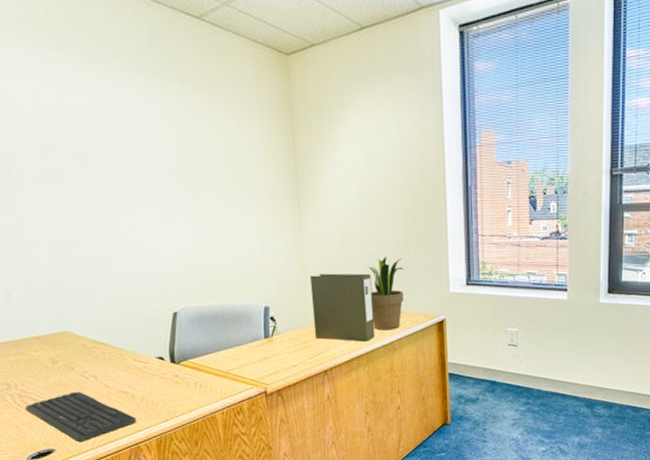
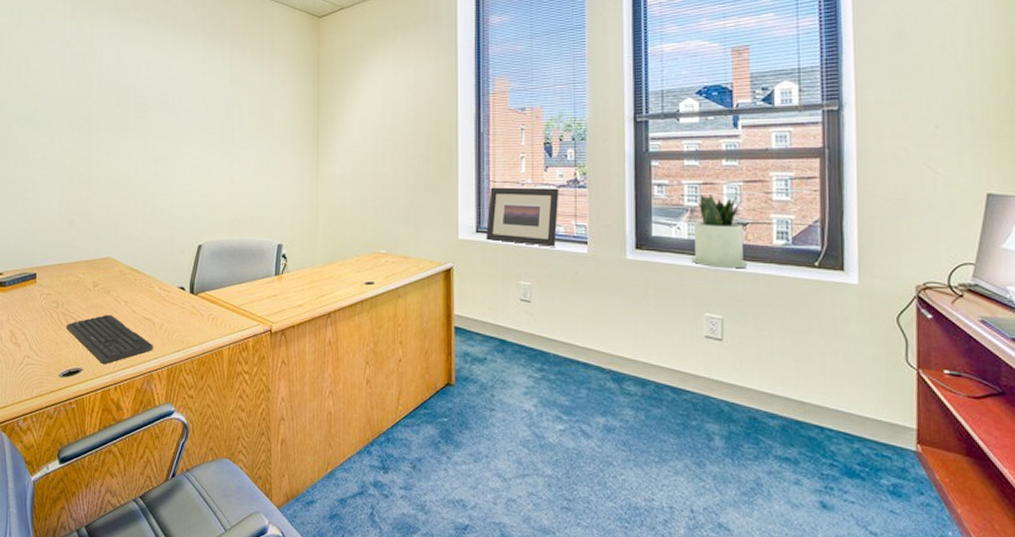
binder: present [309,273,375,342] -> none [321,214,381,286]
potted plant: present [369,256,404,331] -> none [379,200,412,275]
picture frame: none [476,240,543,295] -> present [486,187,559,247]

